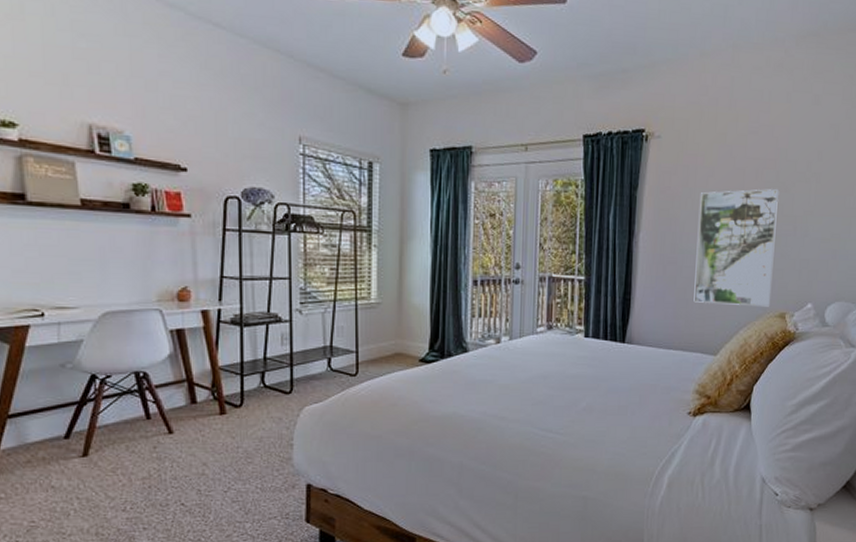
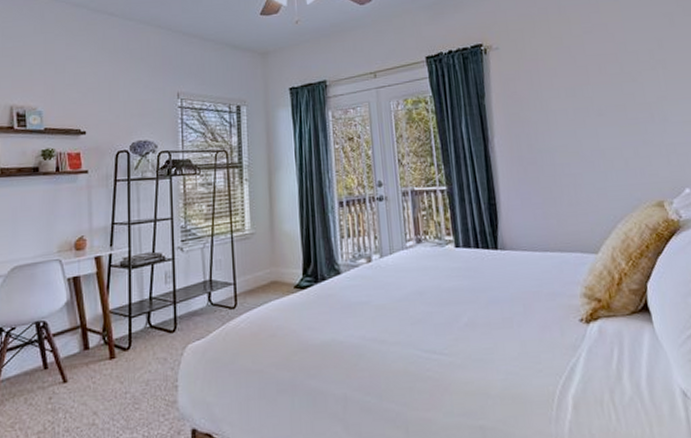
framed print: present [693,189,779,307] -> none [547,80,644,200]

